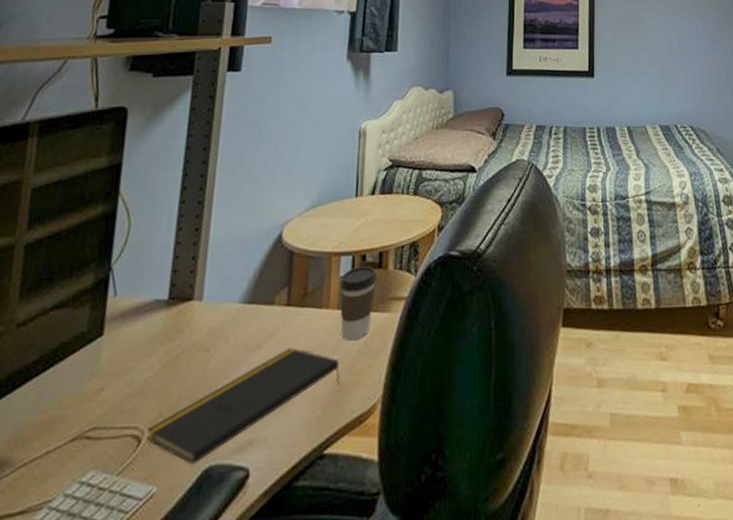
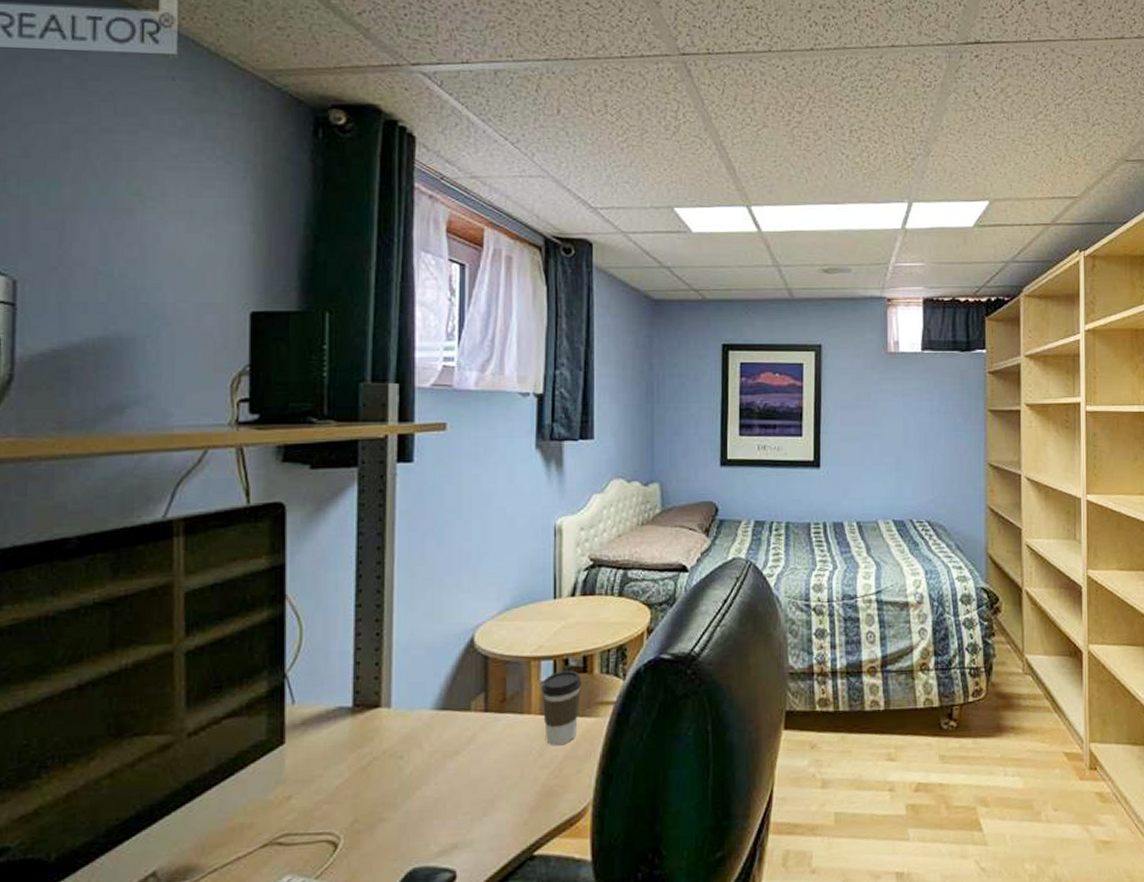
notepad: present [146,347,340,465] -> none [343,753,547,868]

